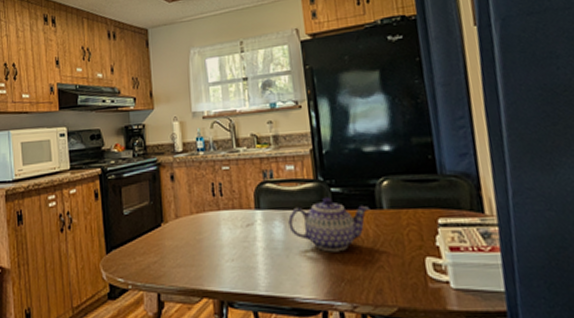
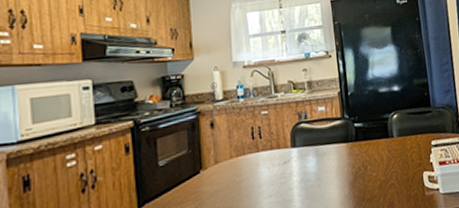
teapot: present [288,197,369,252] -> none [320,131,383,178]

